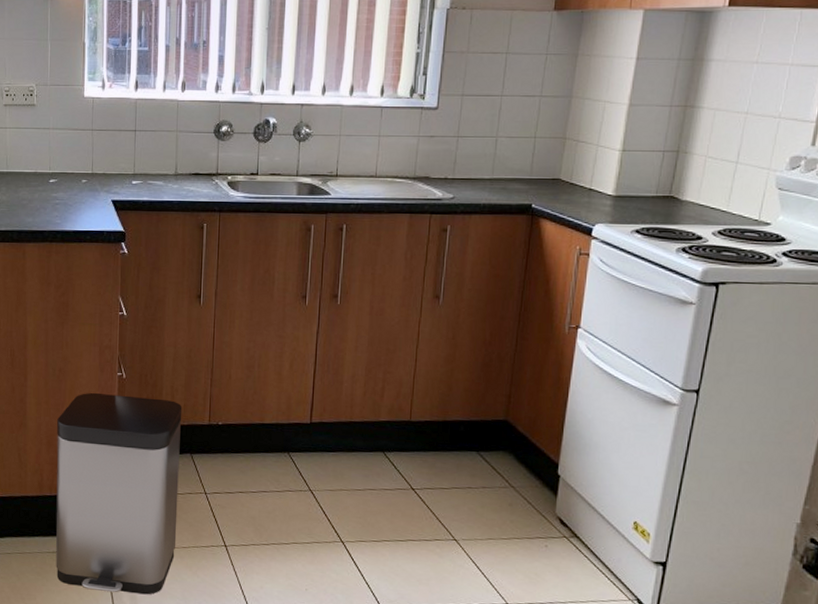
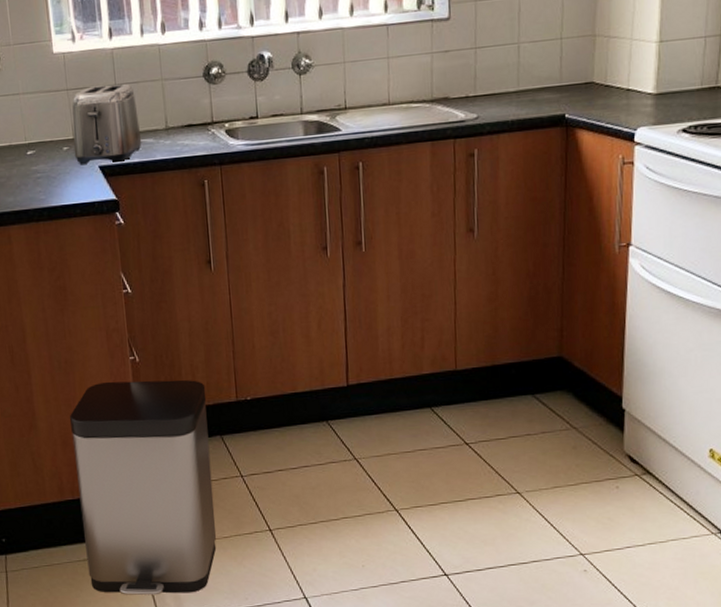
toaster: none [91,130,153,200] -> present [71,83,142,165]

